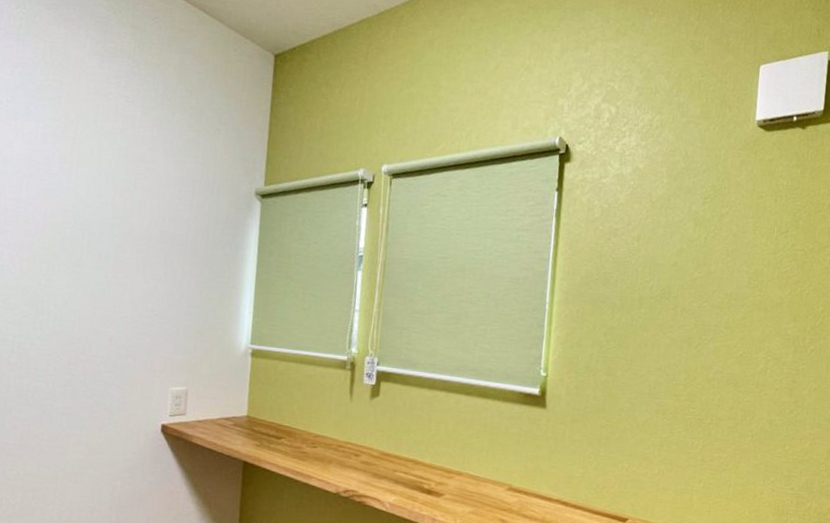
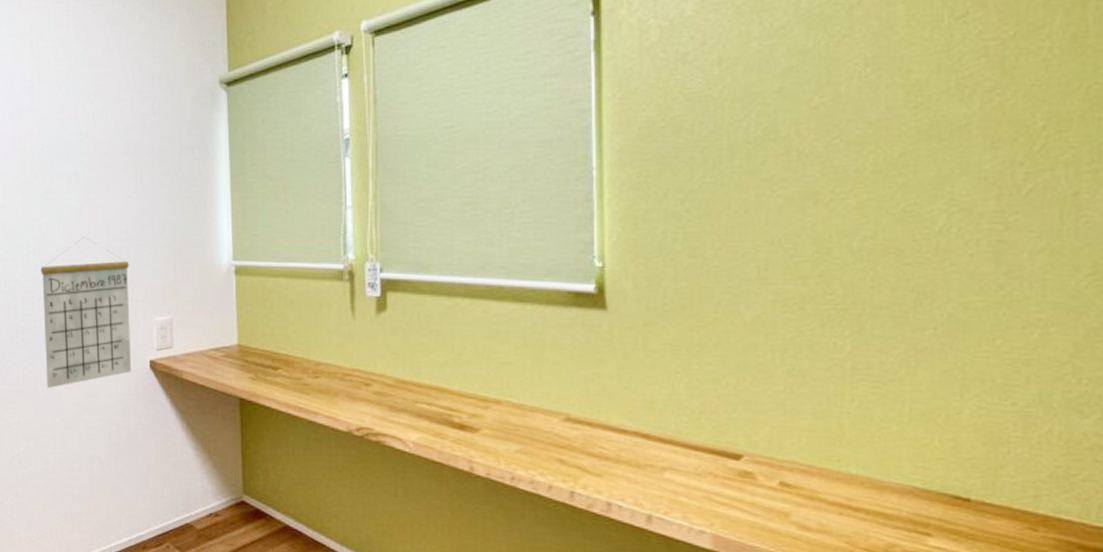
calendar: none [53,309,152,445] -> present [41,236,132,389]

